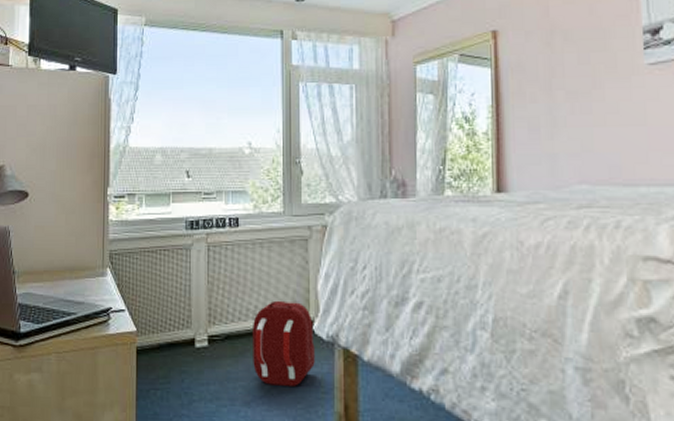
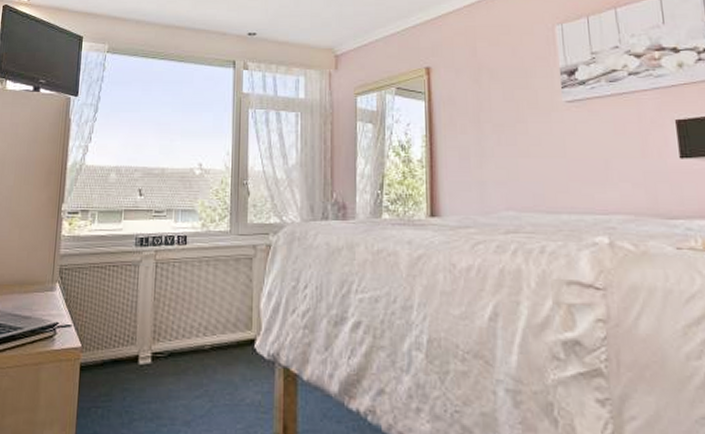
backpack: present [253,300,315,386] -> none [195,318,256,406]

